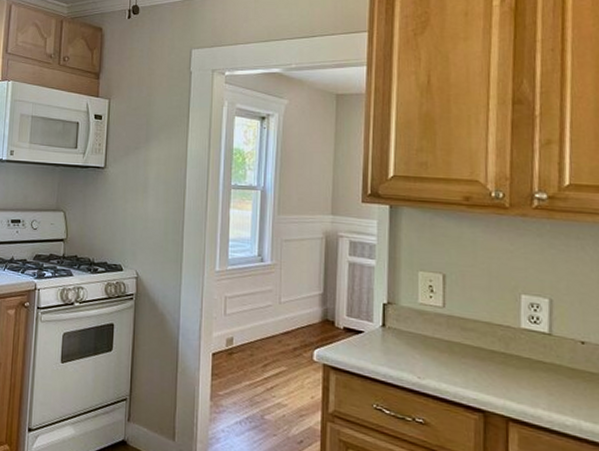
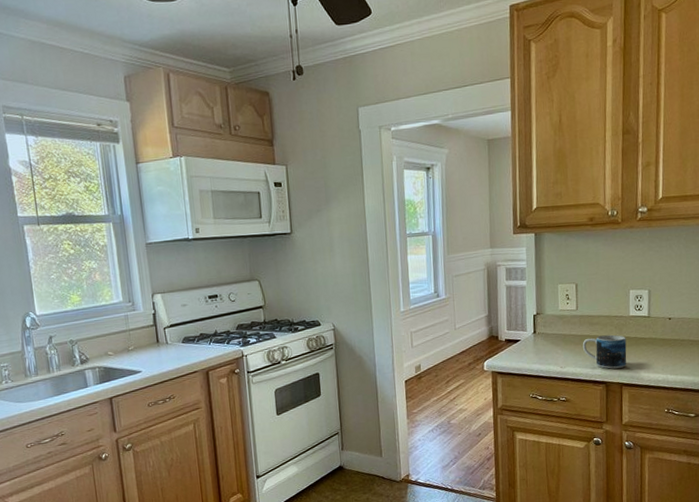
mug: none [450,346,516,396] -> present [582,334,627,369]

